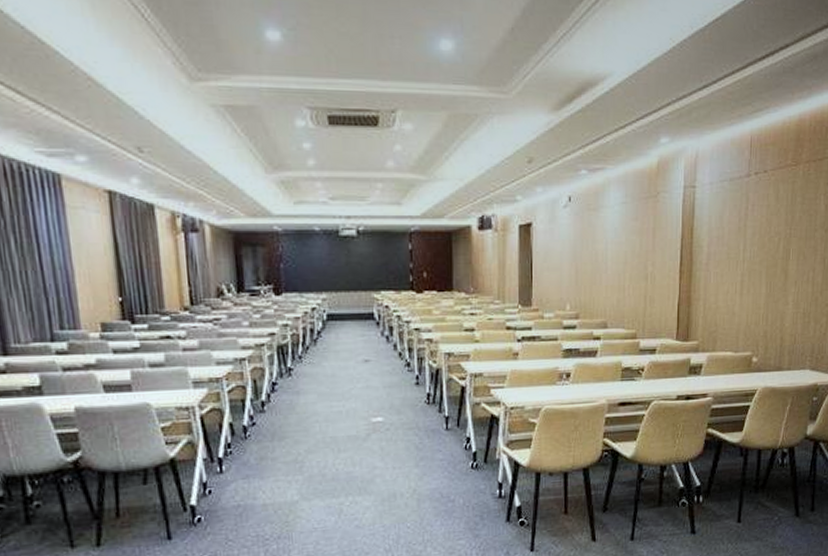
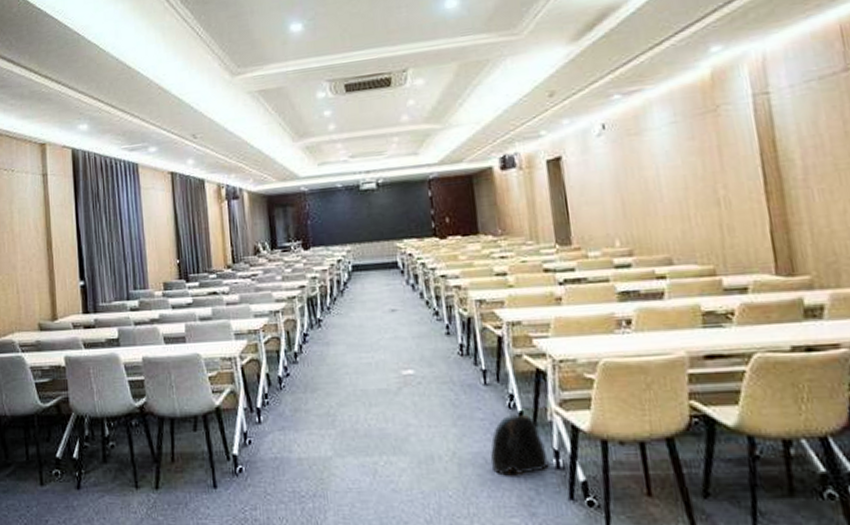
backpack: none [445,453,493,507] -> present [490,414,549,476]

